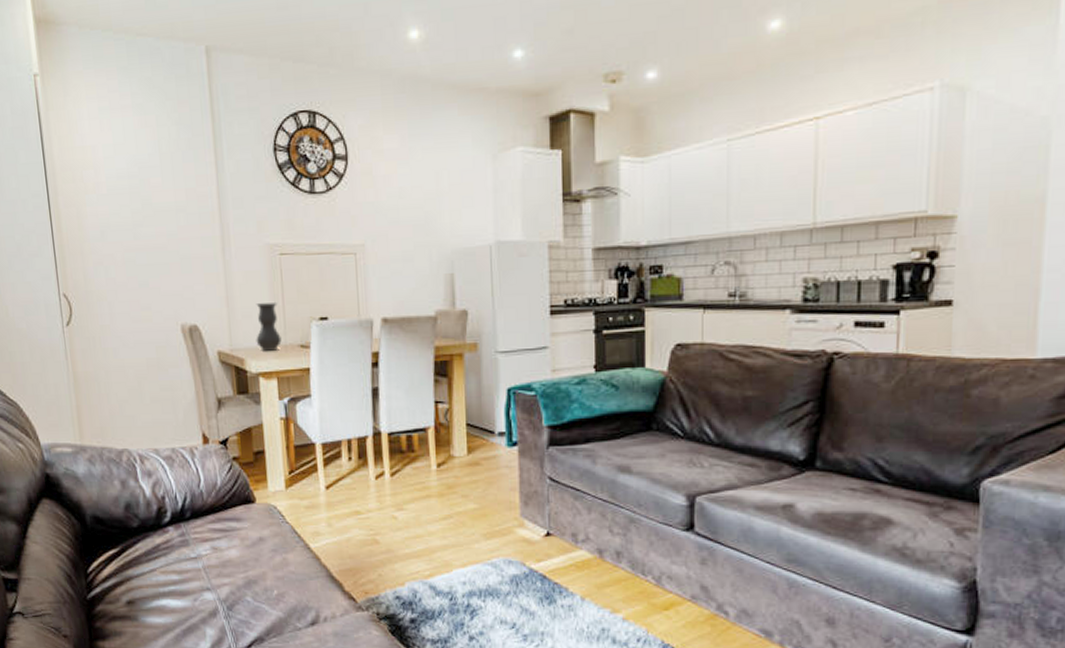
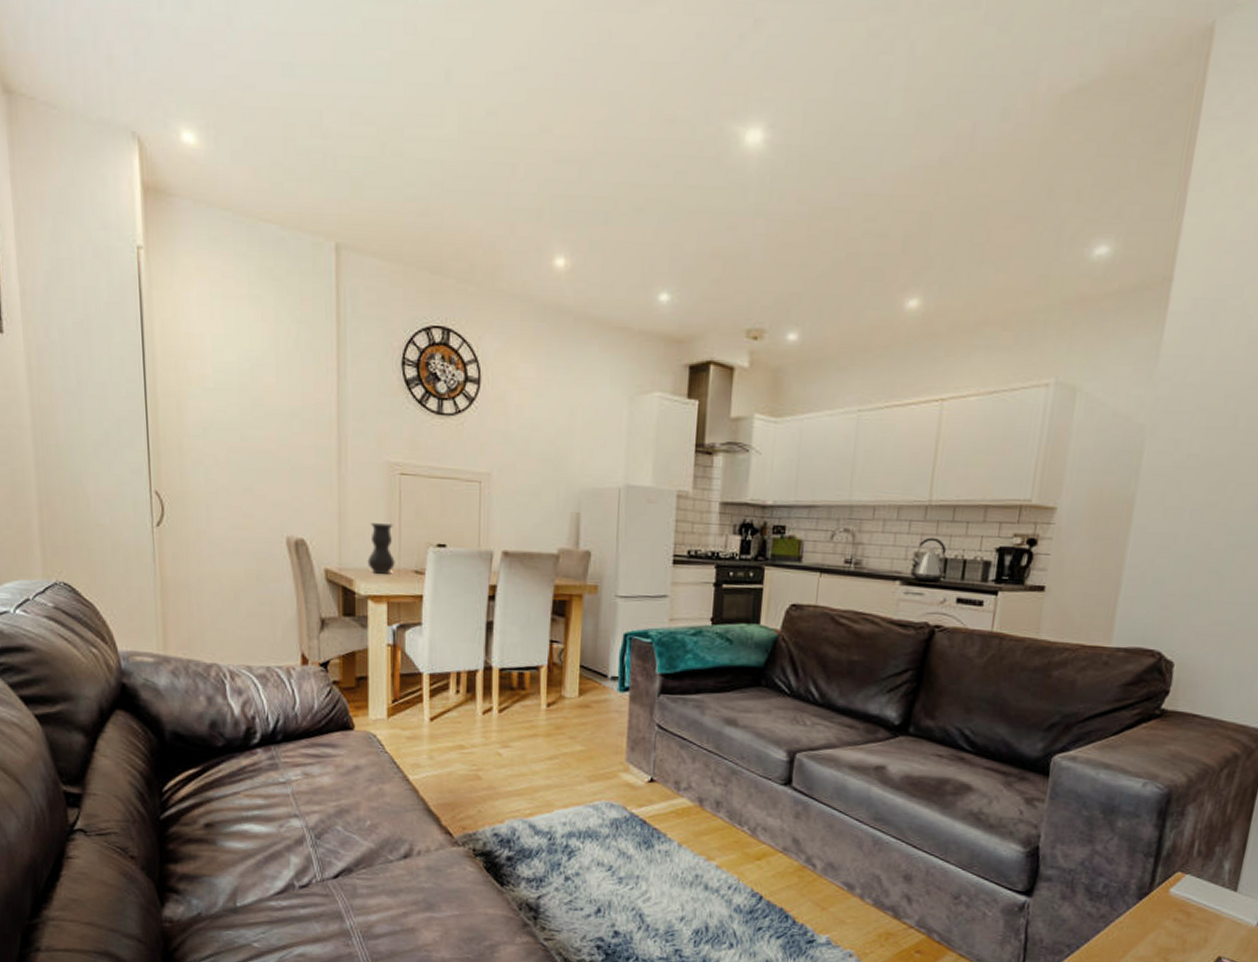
kettle: none [800,261,839,309] -> present [912,537,947,583]

